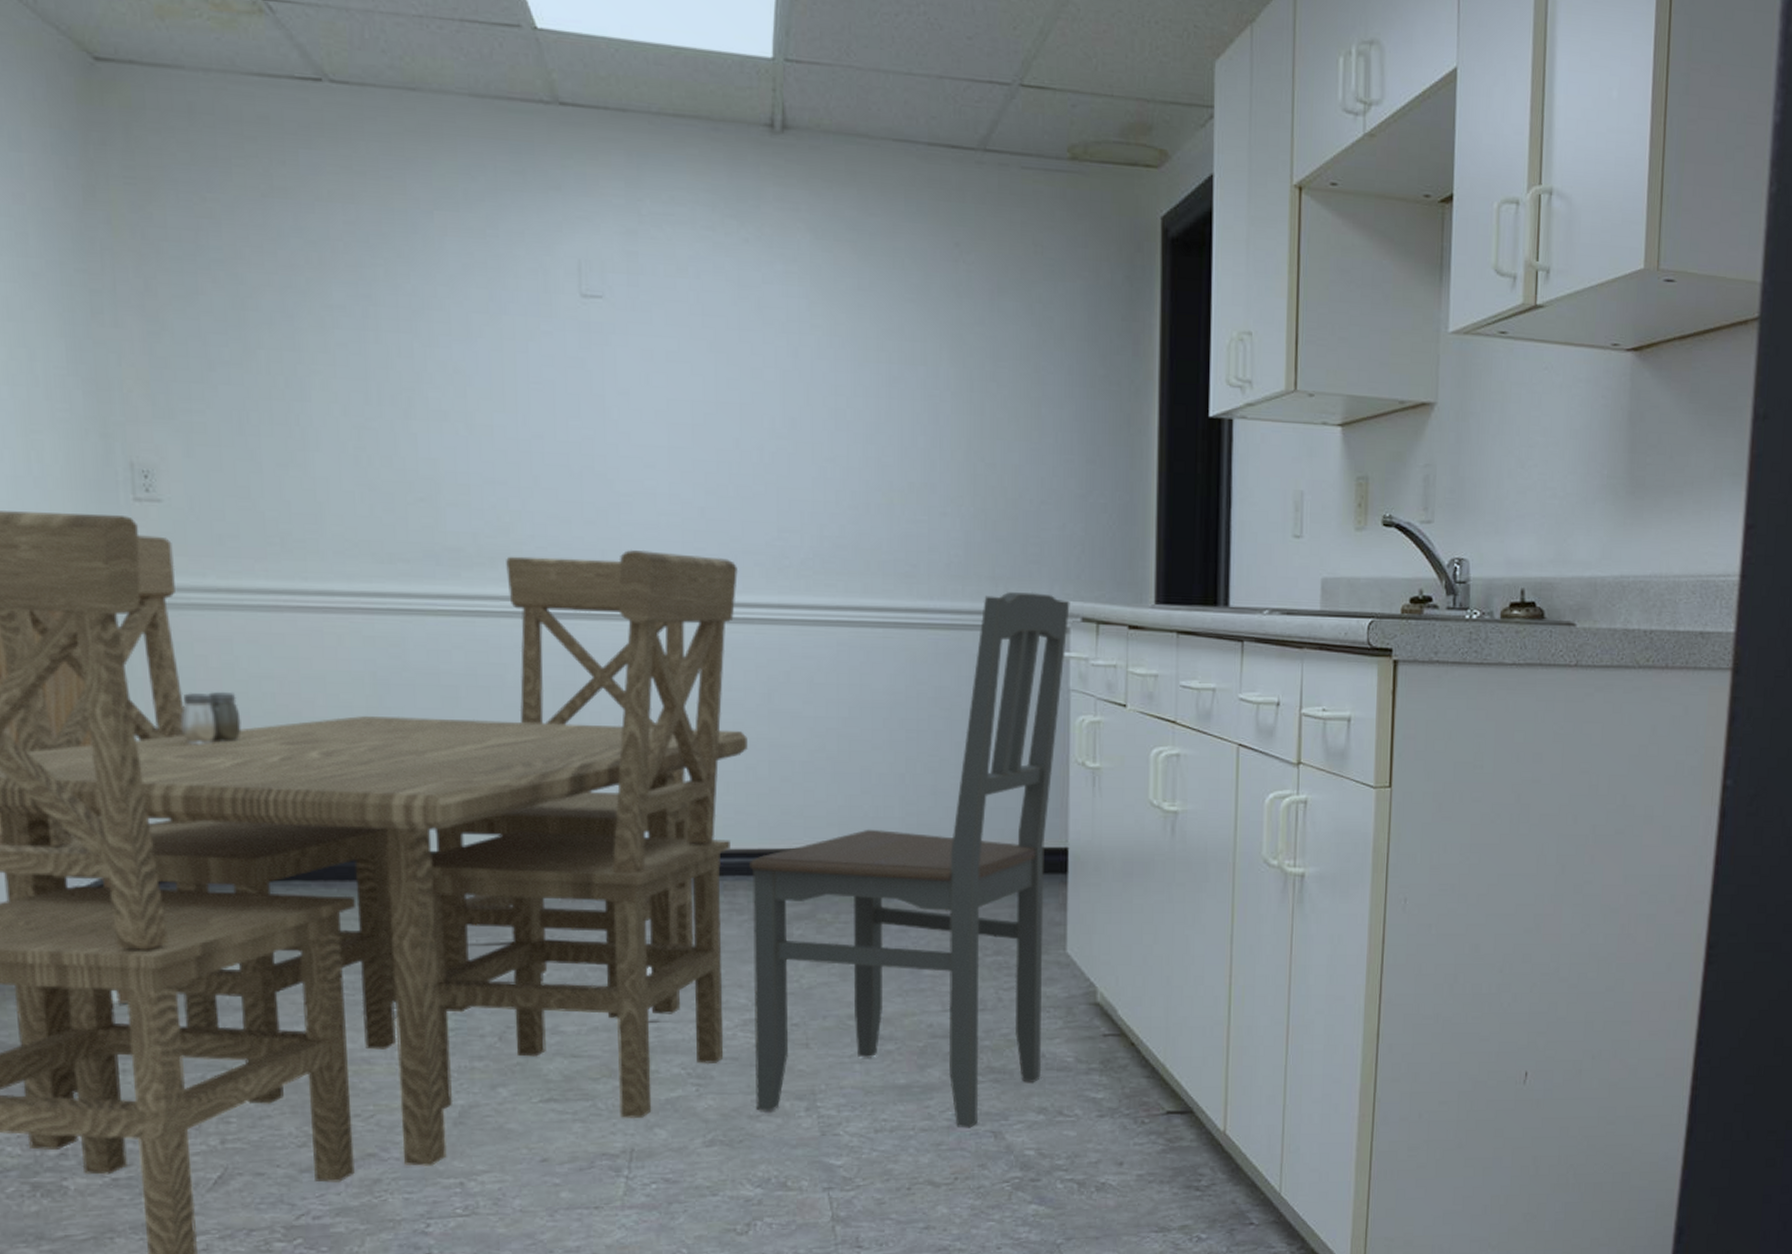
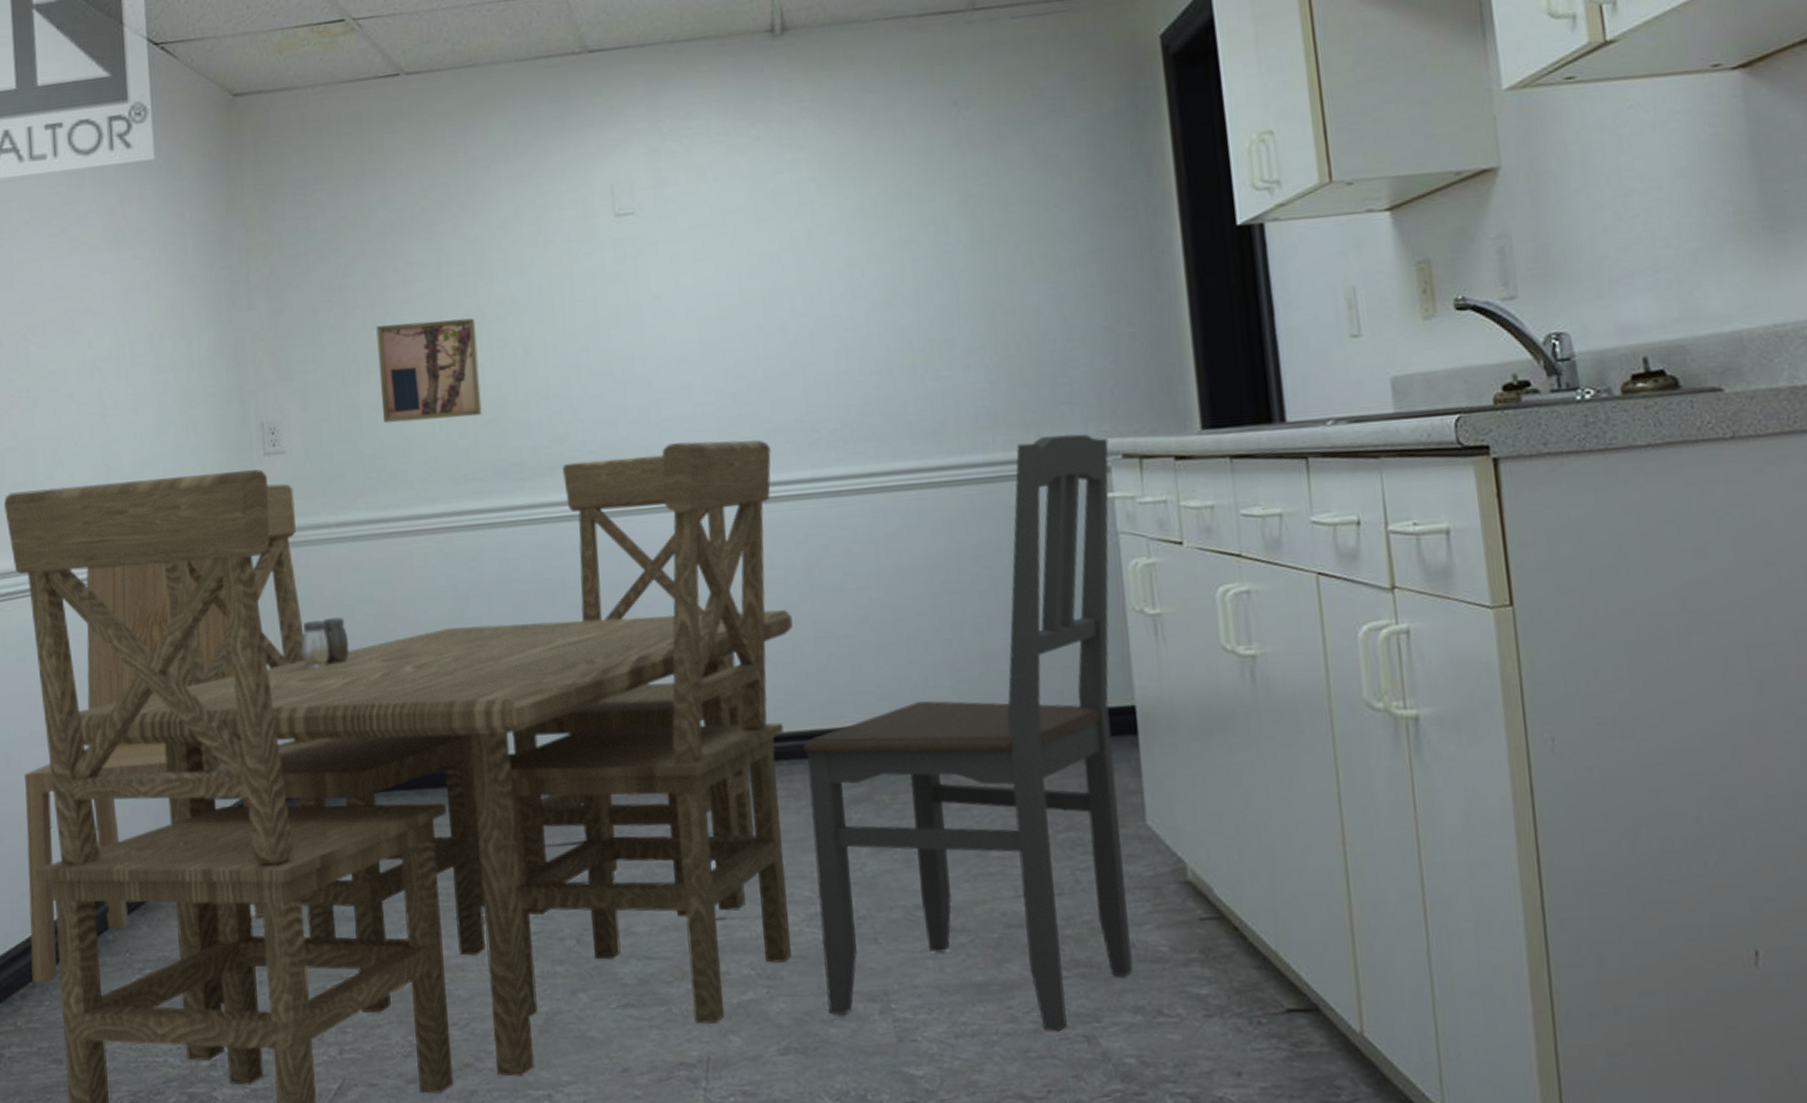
wall art: none [284,372,413,492] -> present [376,318,482,424]

